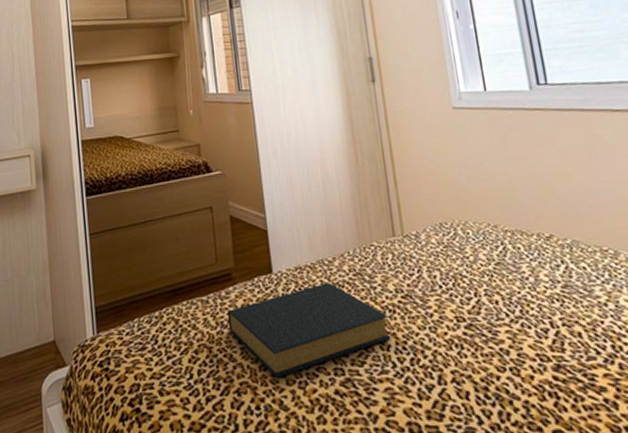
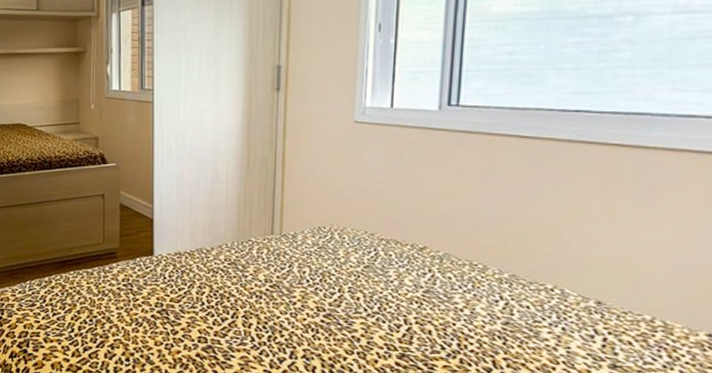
hardback book: present [227,283,391,377] -> none [109,268,256,339]

